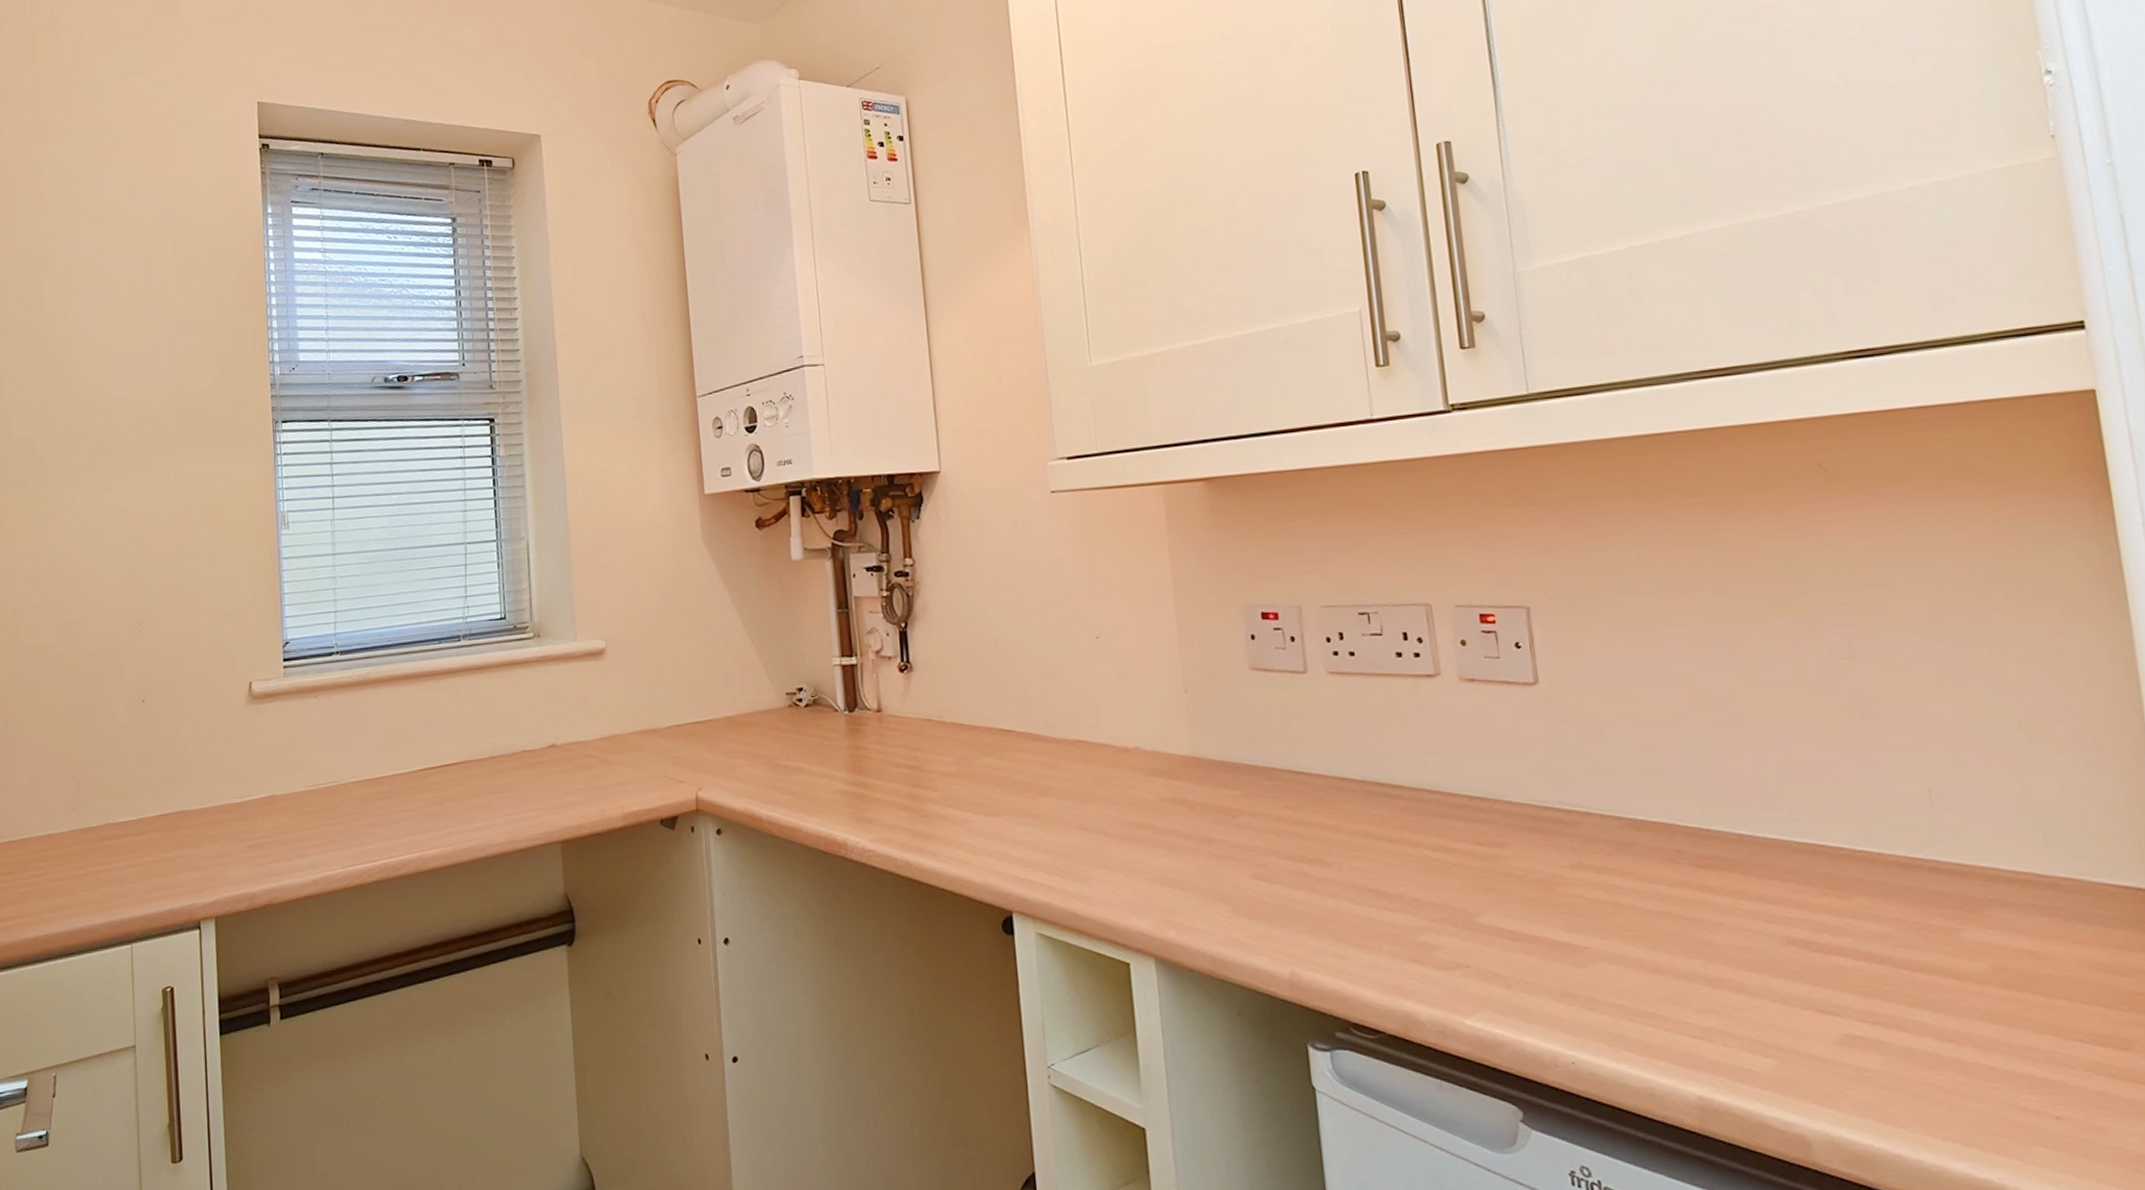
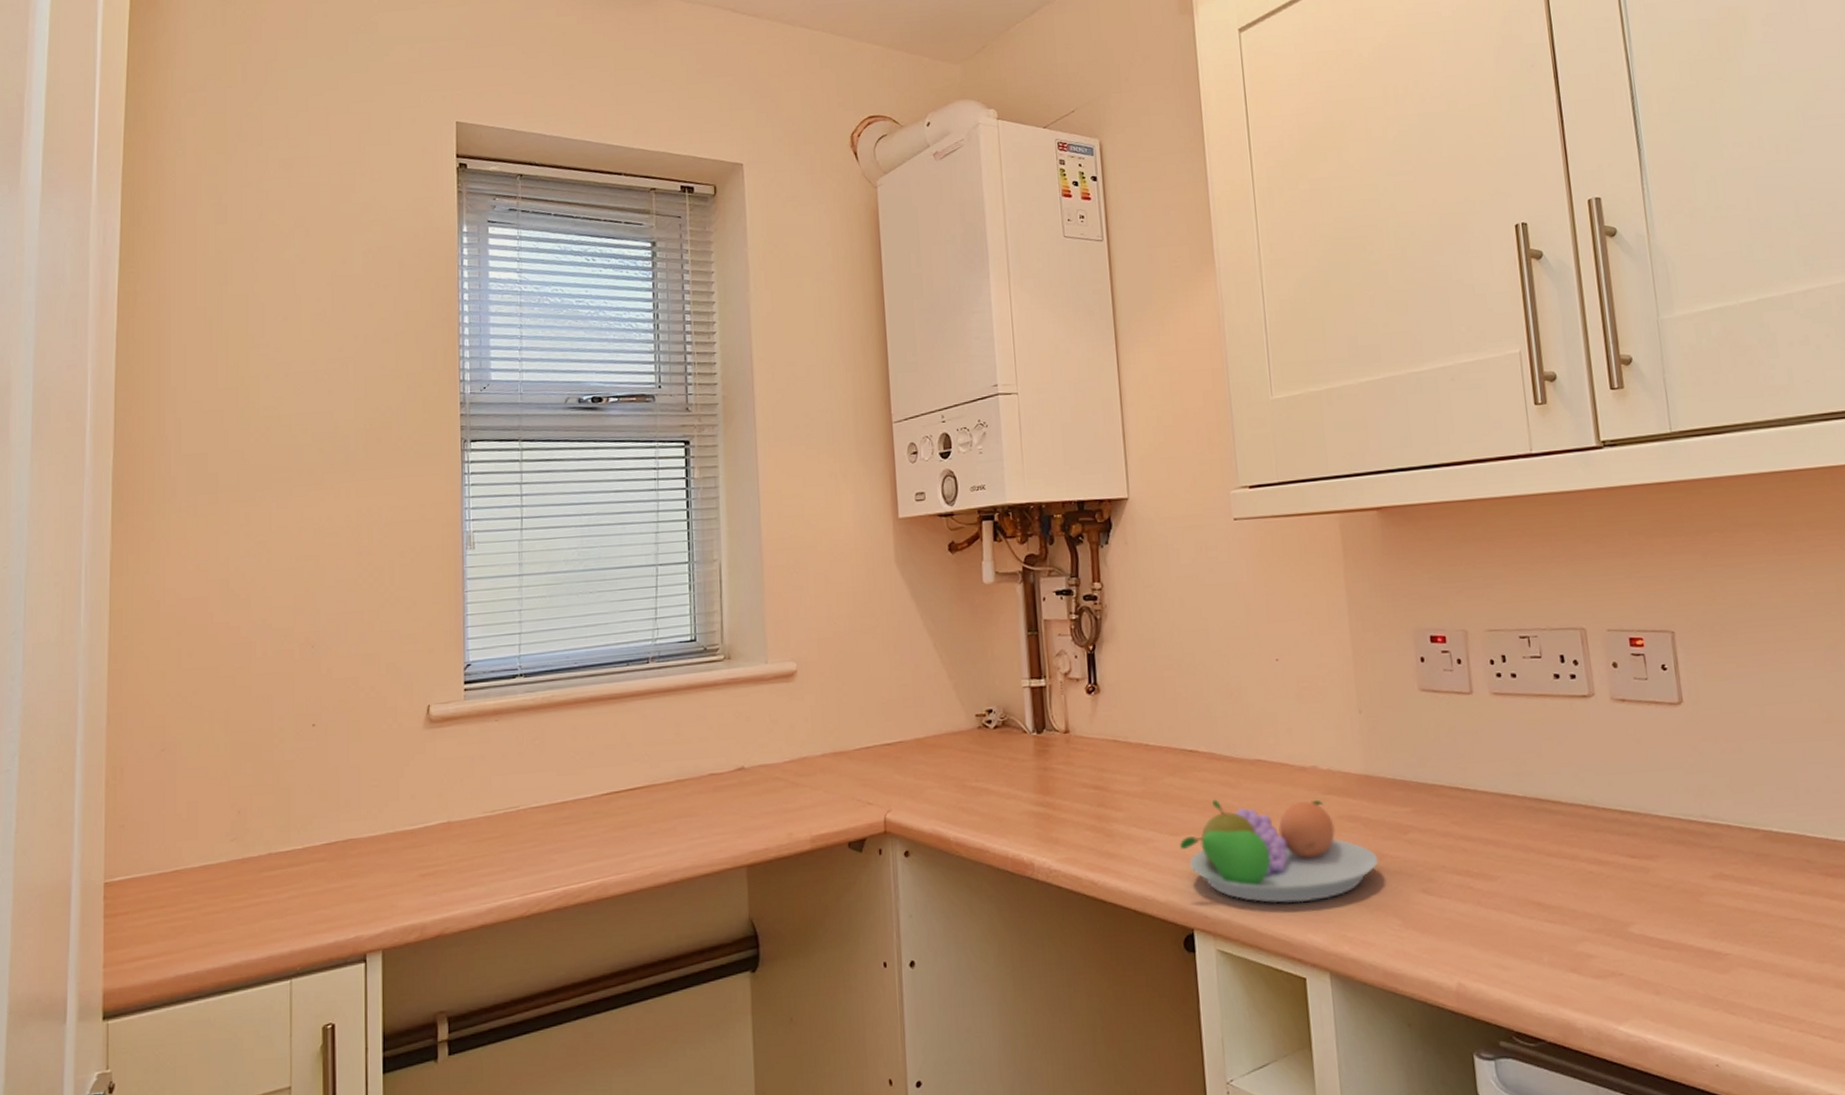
fruit bowl: none [997,780,1207,887] -> present [1180,799,1379,904]

